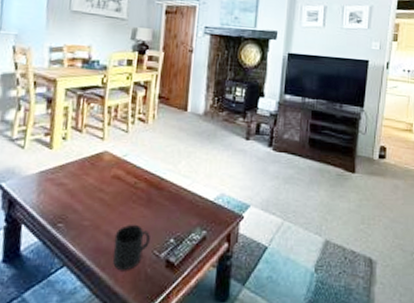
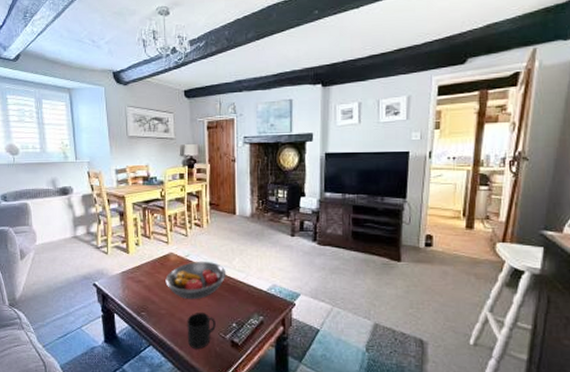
fruit bowl: none [94,162,170,209] -> present [165,261,226,300]

